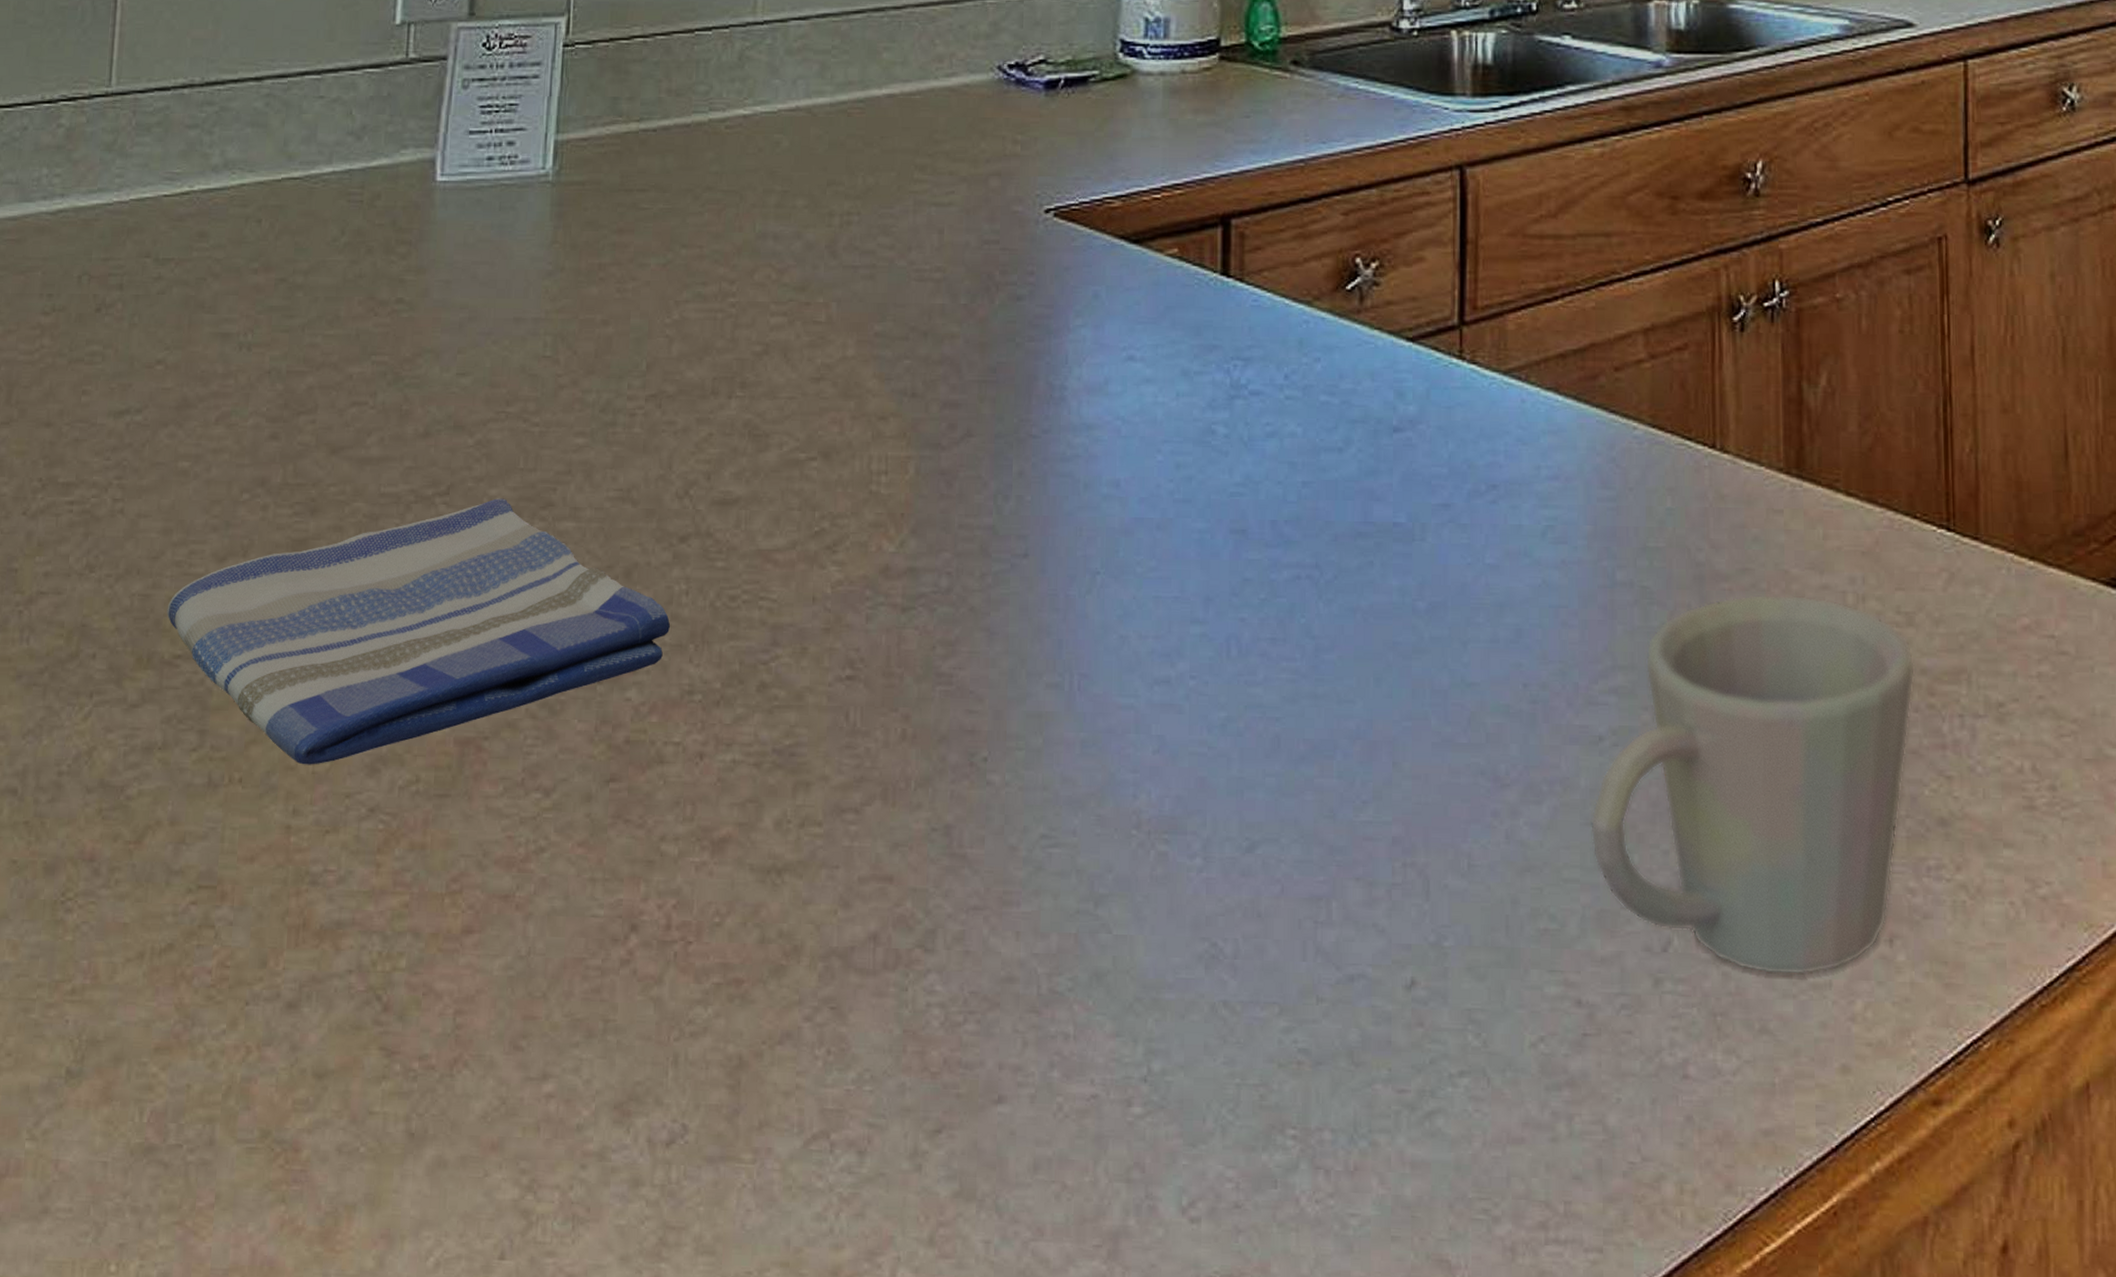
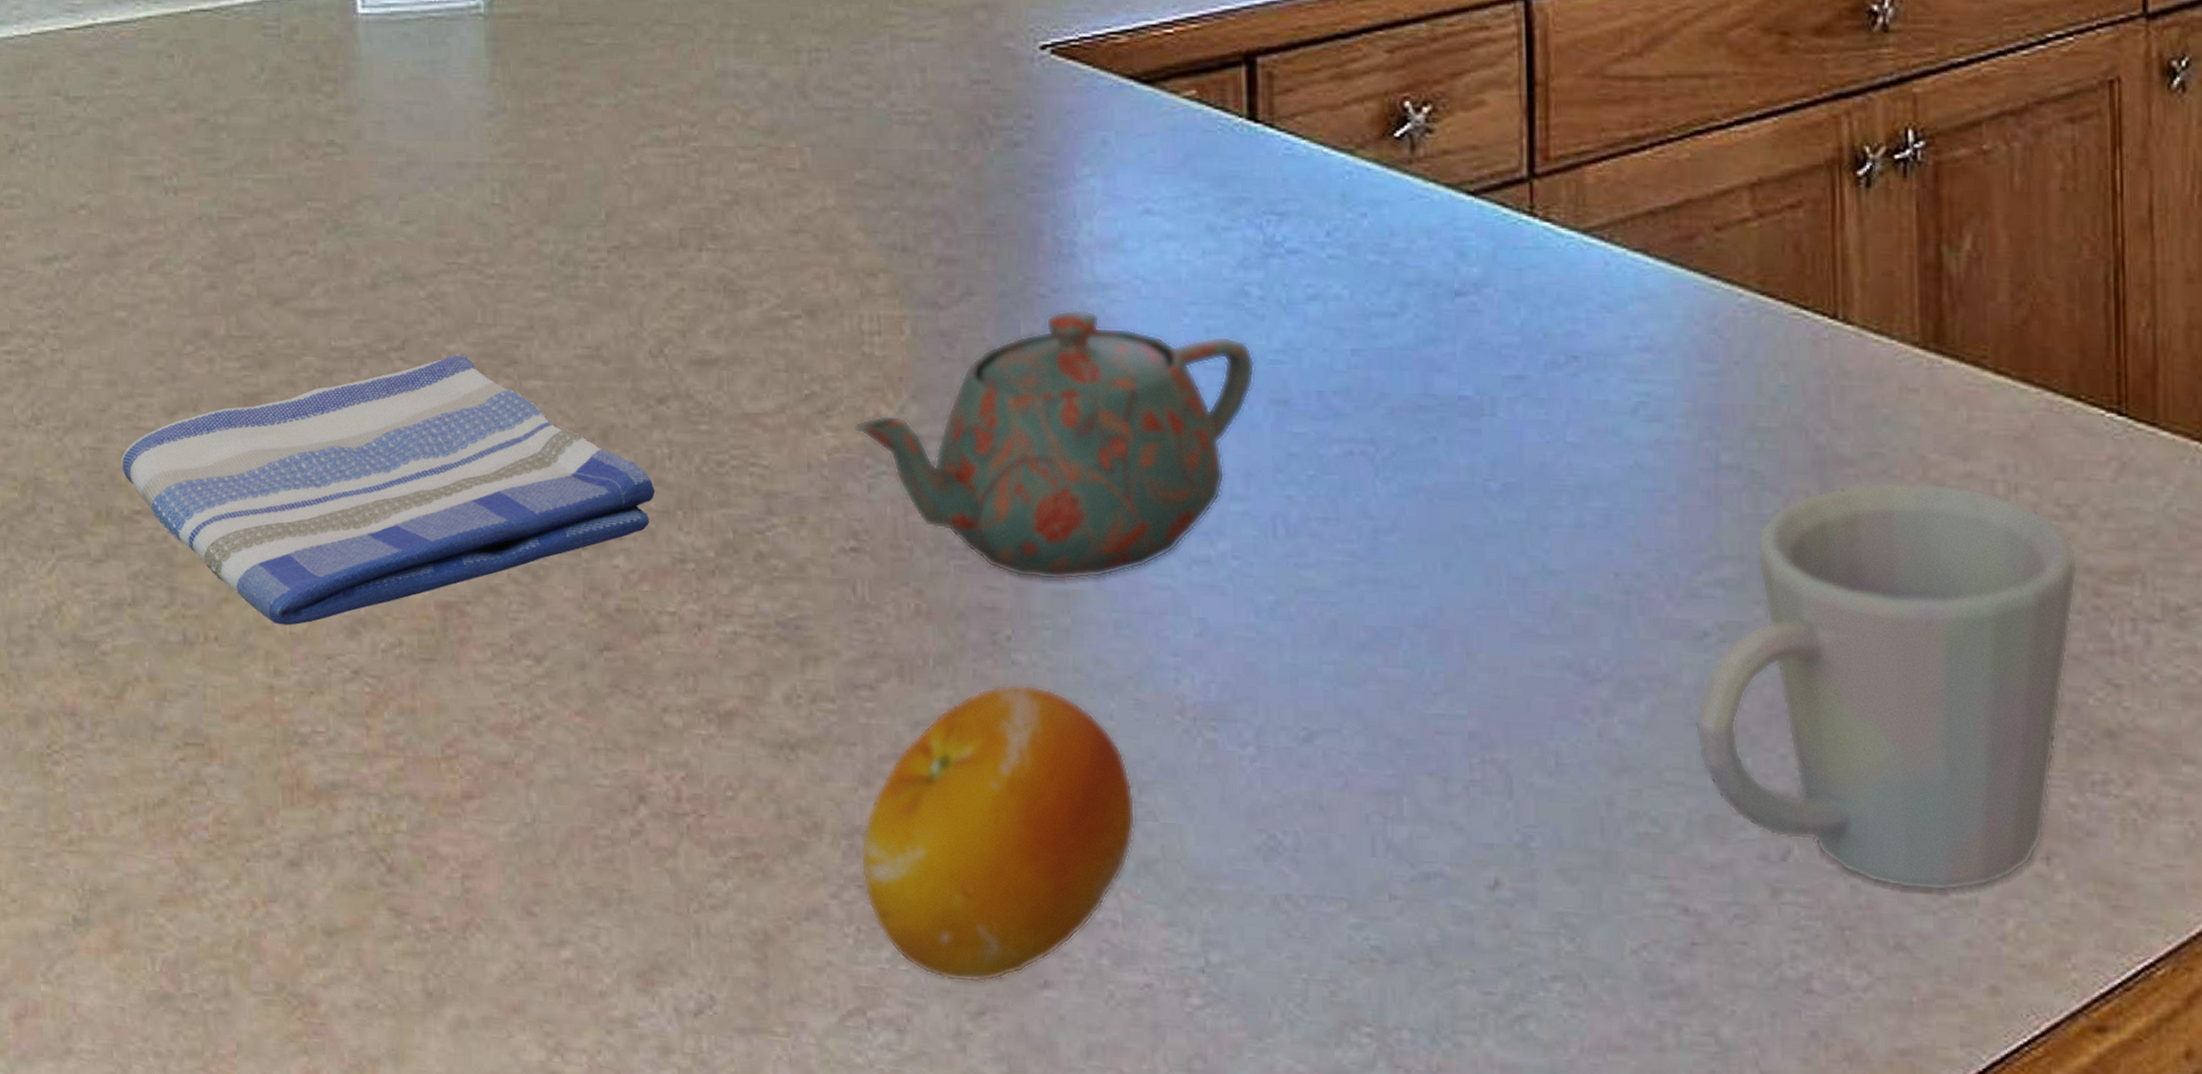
fruit: none [835,803,1091,1101] -> present [860,684,1136,983]
teapot: none [857,448,1218,703] -> present [853,308,1255,581]

